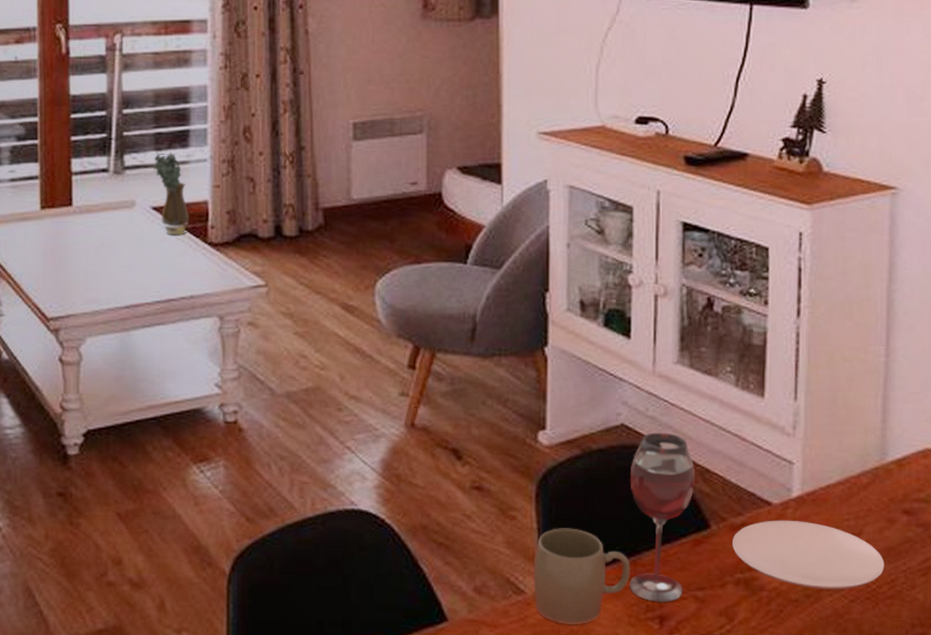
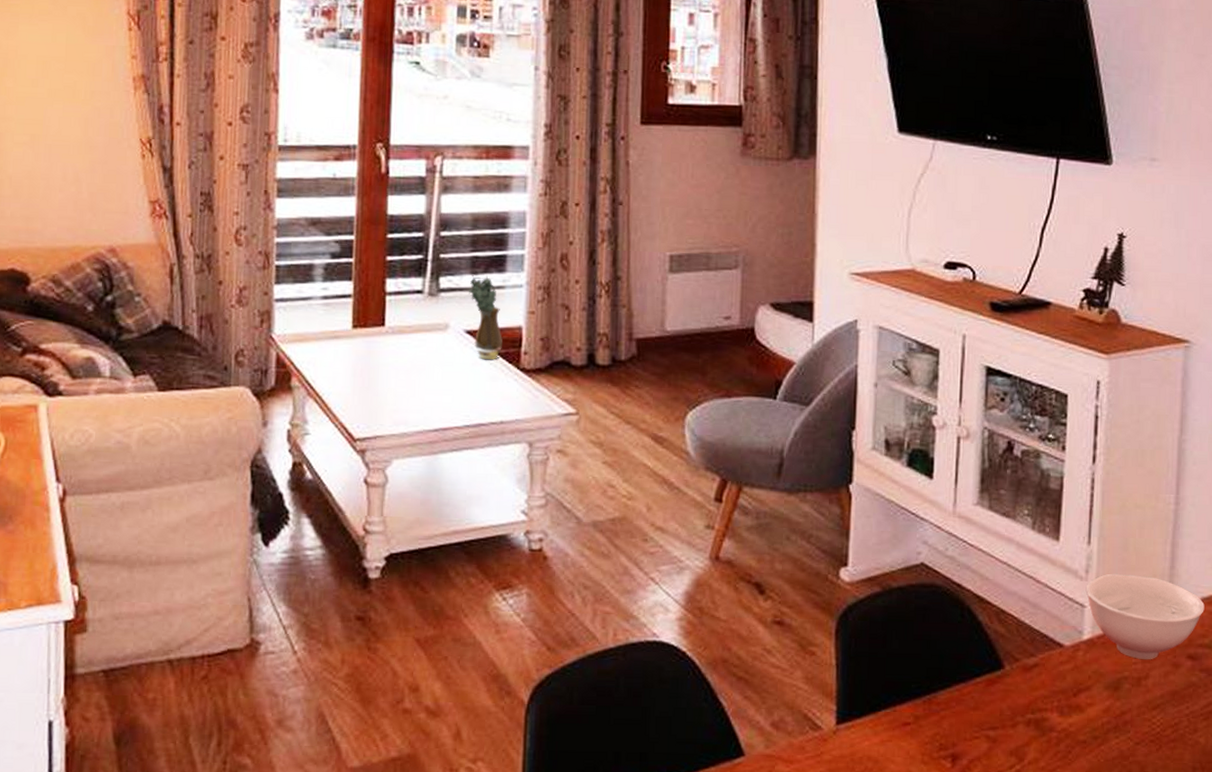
mug: present [534,528,631,624] -> none [830,665,926,762]
wineglass: present [629,432,695,602] -> none [924,572,991,741]
plate: present [732,520,885,589] -> none [1024,662,1169,732]
bowl: none [793,429,920,515] -> present [1085,573,1205,659]

